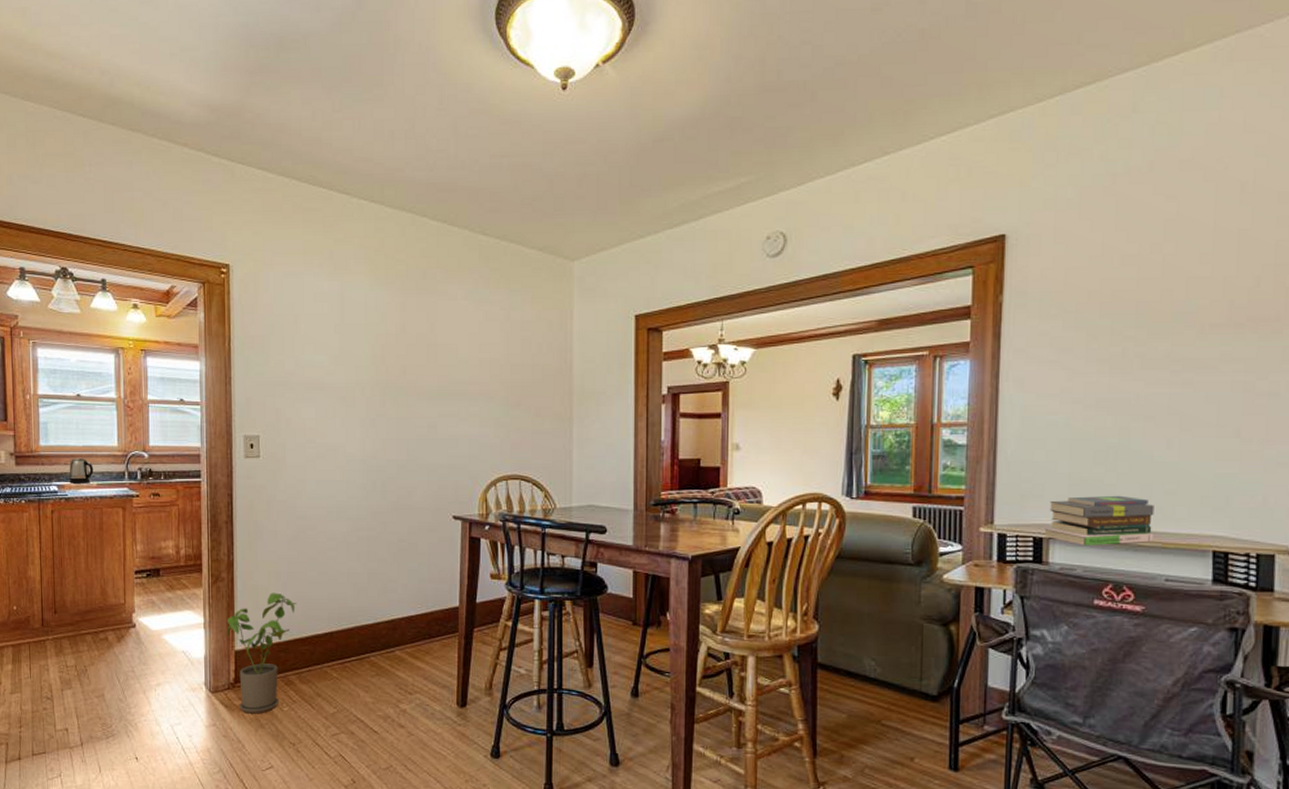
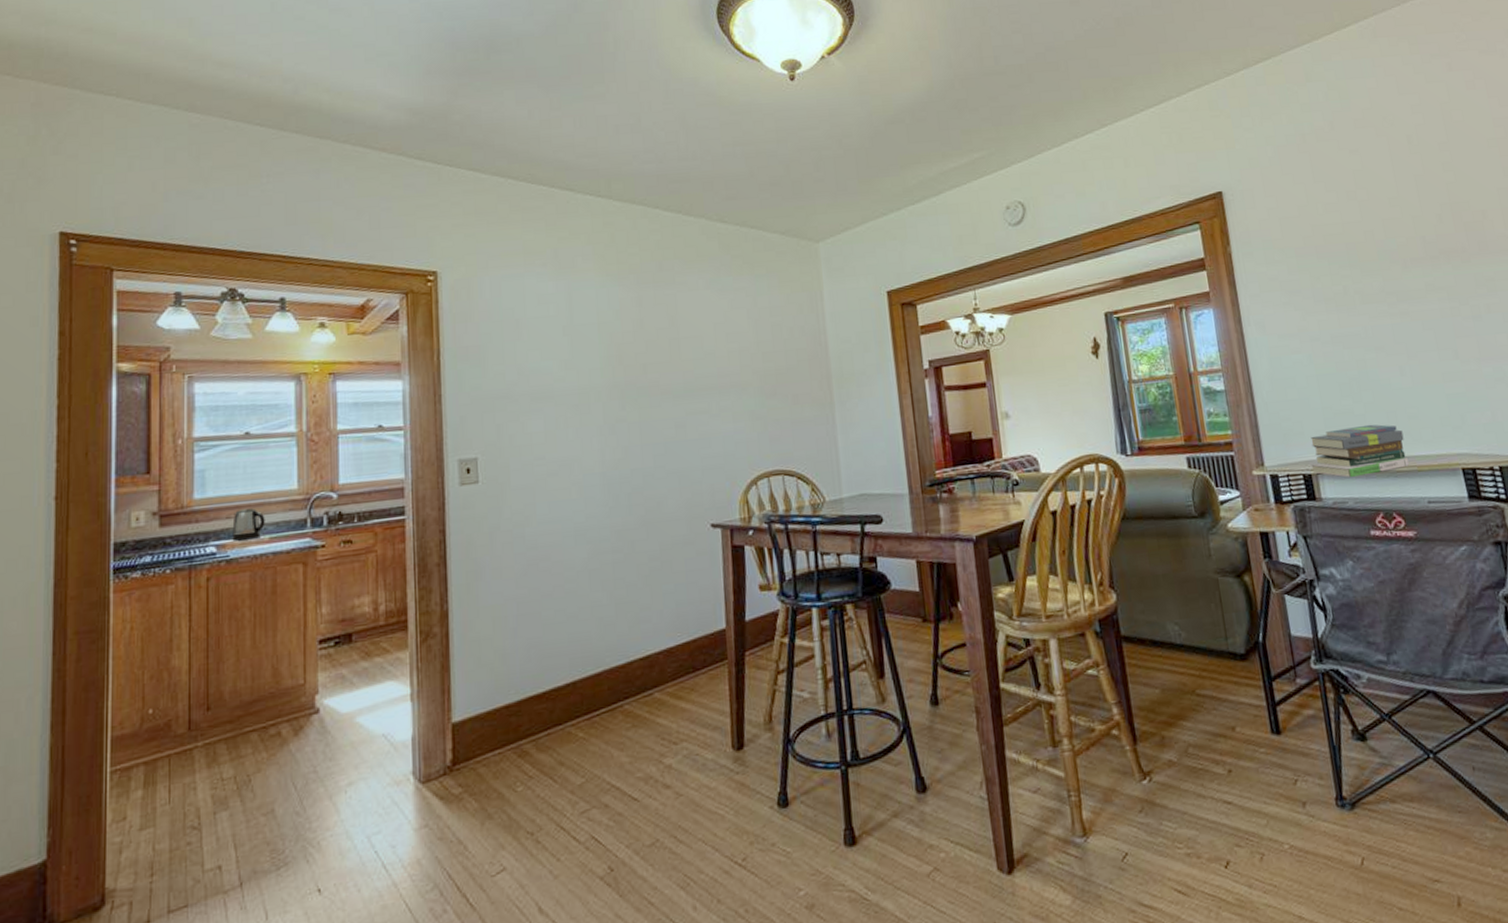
house plant: present [226,592,297,714] -> none [440,642,529,804]

